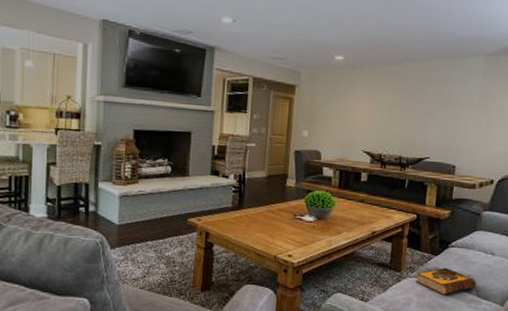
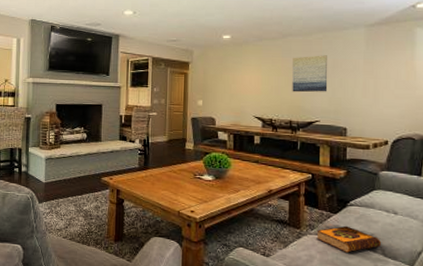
wall art: none [404,84,444,126] -> present [292,55,328,93]

